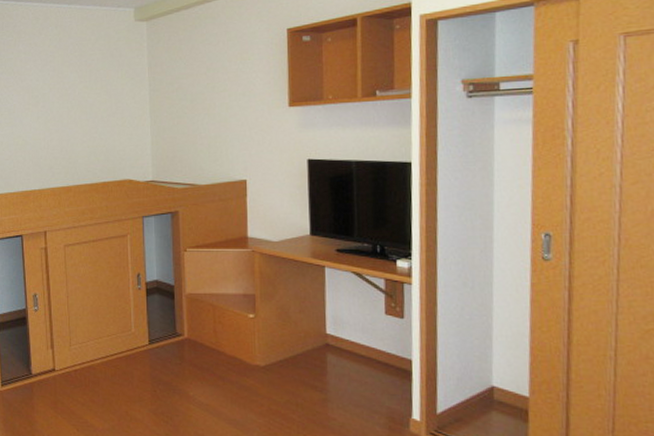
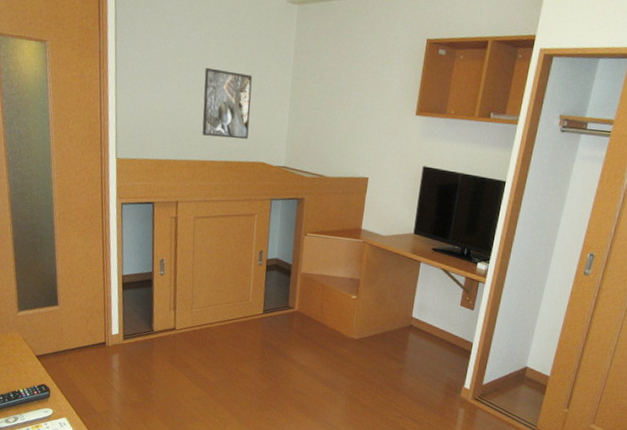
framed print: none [61,95,111,161] -> present [202,67,253,139]

